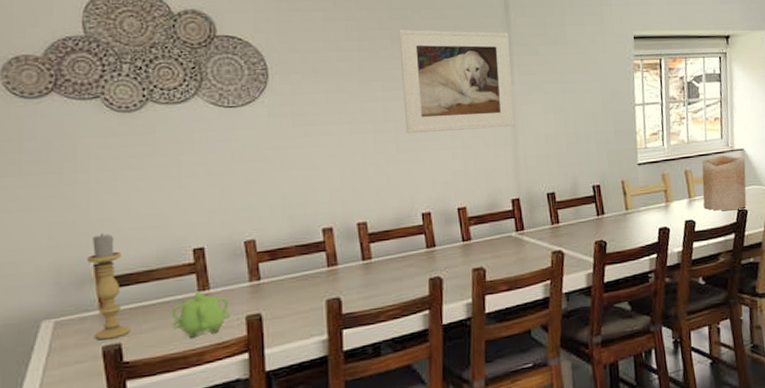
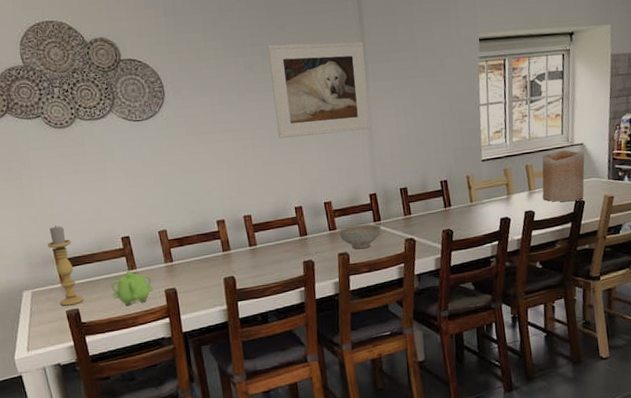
decorative bowl: none [472,233,524,264] -> present [337,223,381,249]

